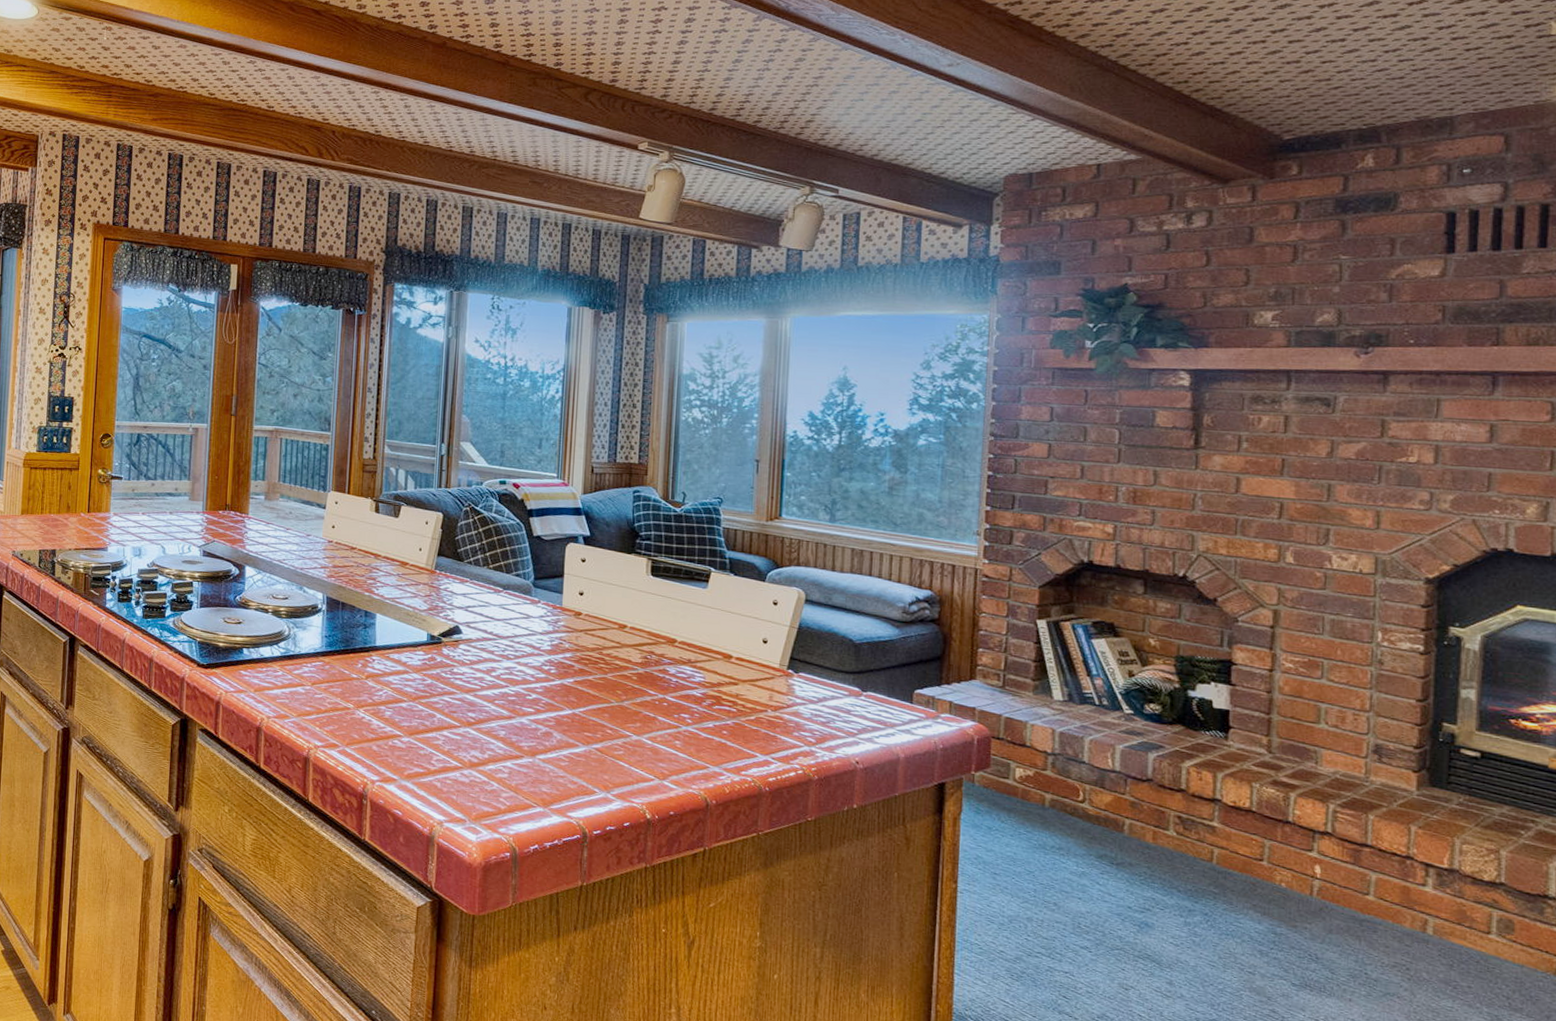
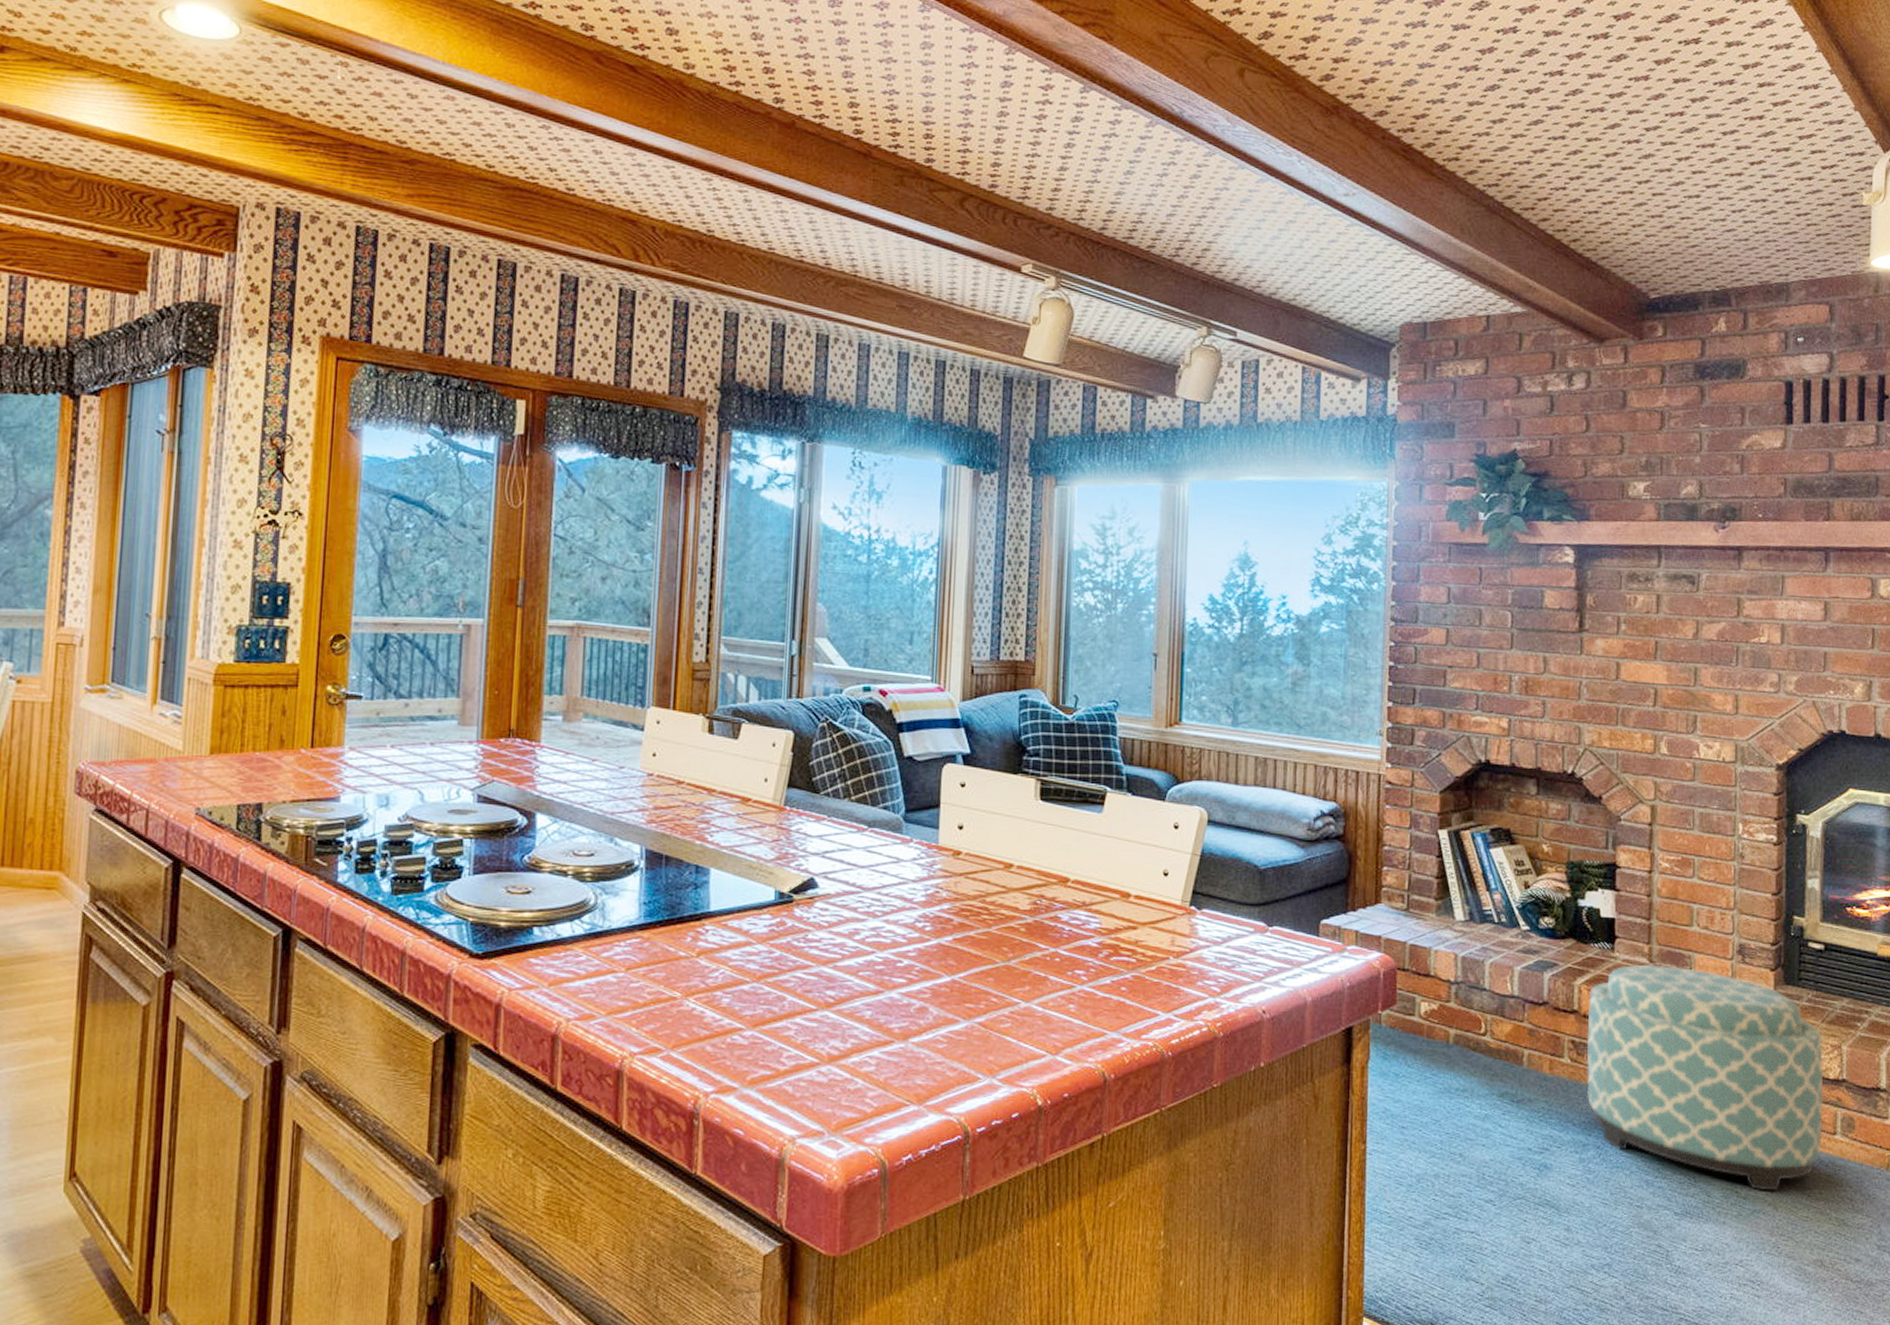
ottoman: none [1194,753,1477,979] -> present [1586,965,1824,1191]

